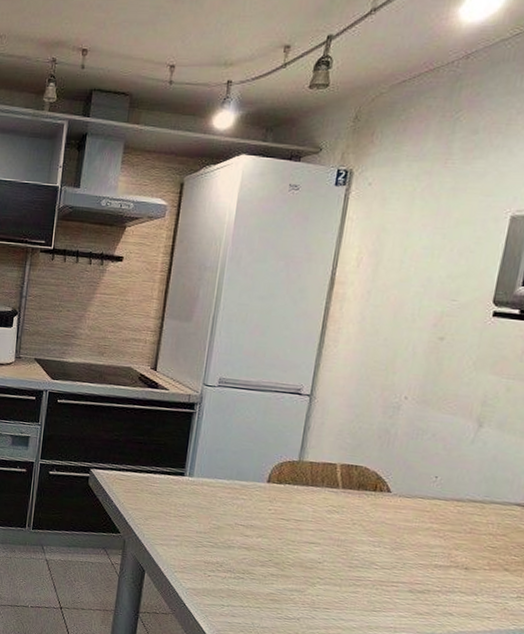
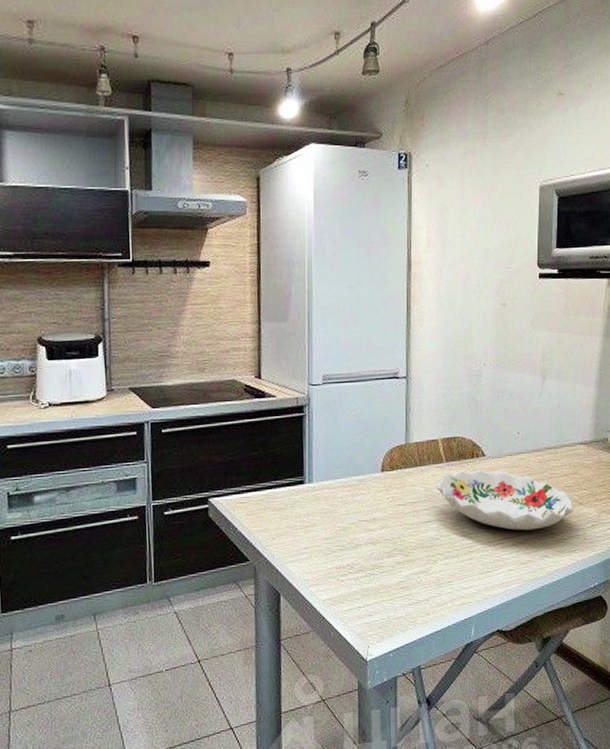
decorative bowl: none [327,500,497,584] -> present [437,468,574,531]

